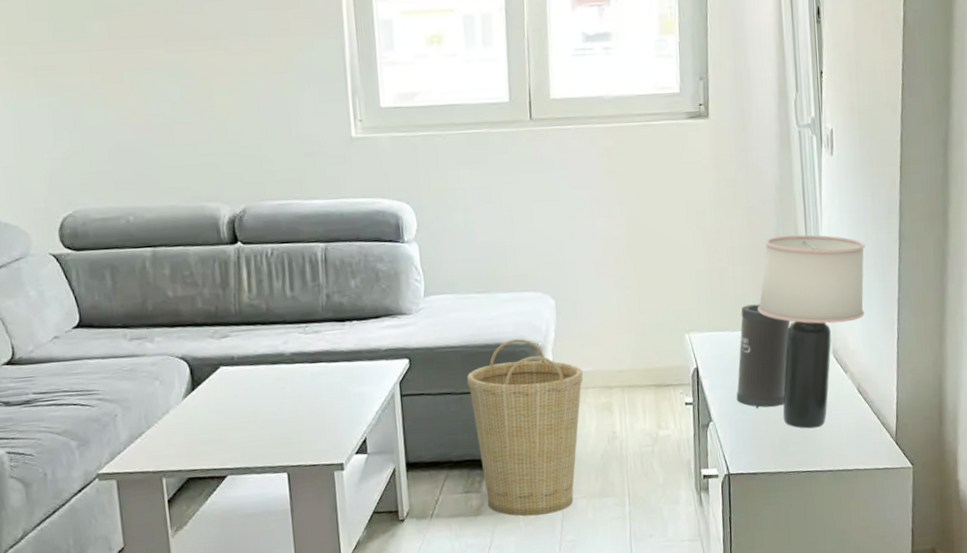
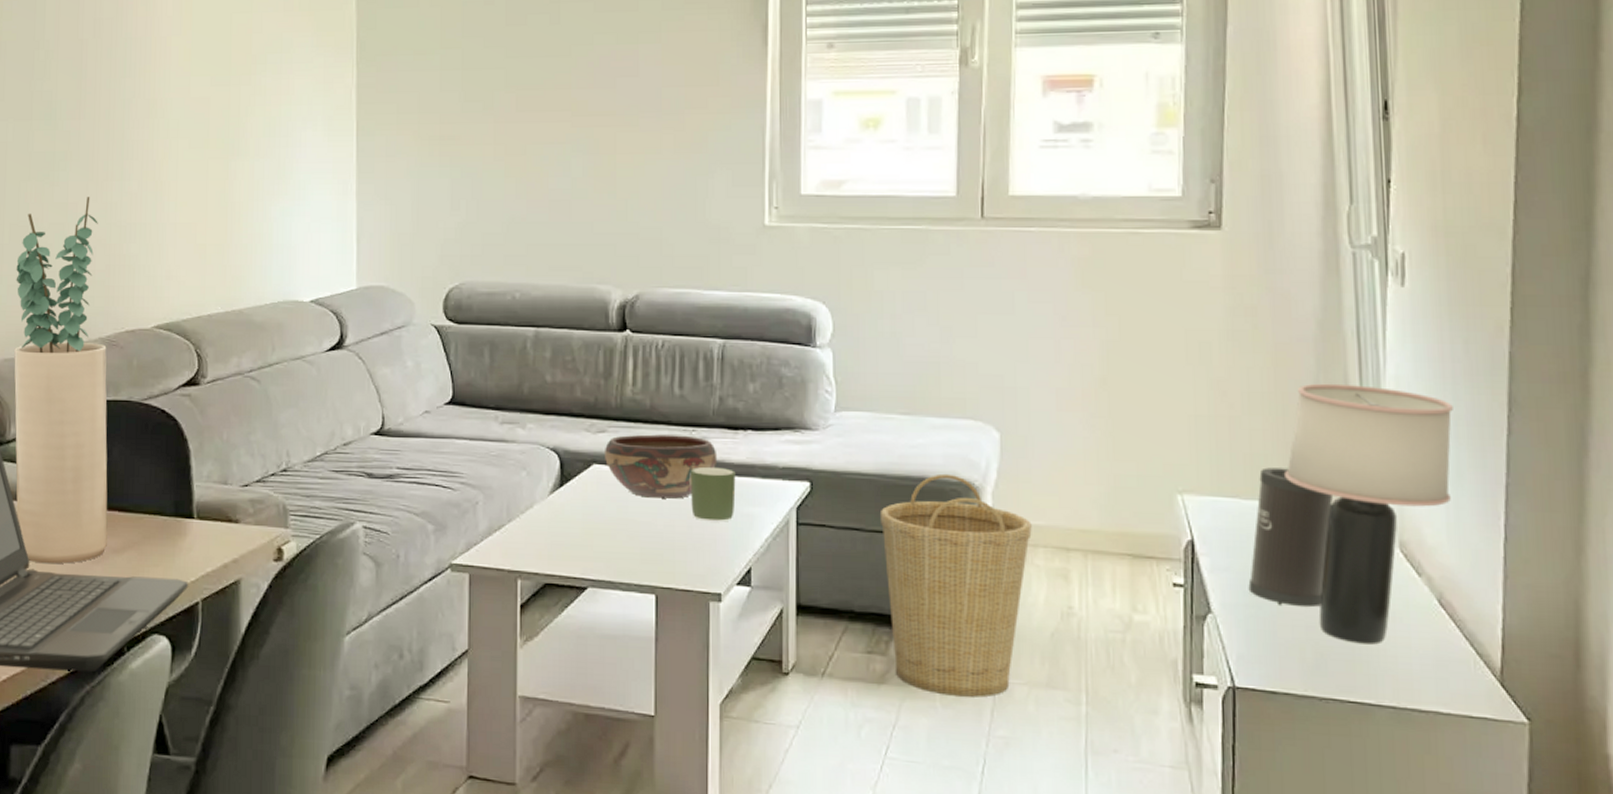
decorative bowl: none [229,331,330,390] -> present [604,434,718,499]
mug: none [308,355,348,405] -> present [691,466,736,522]

